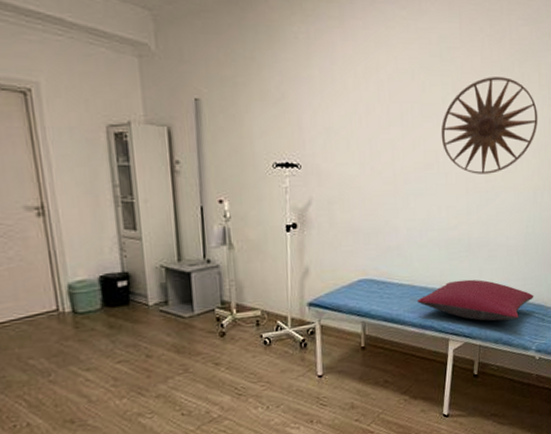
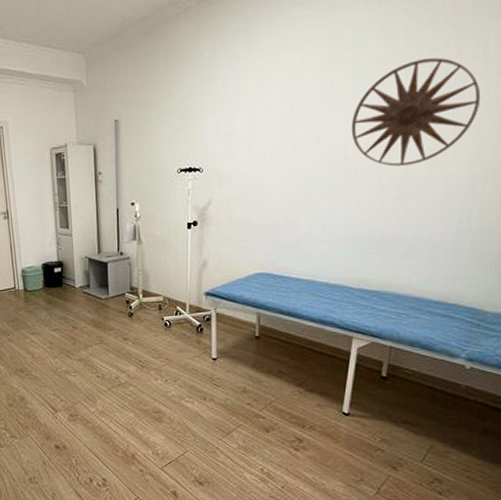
pillow: present [418,279,534,321] -> none [318,277,466,323]

